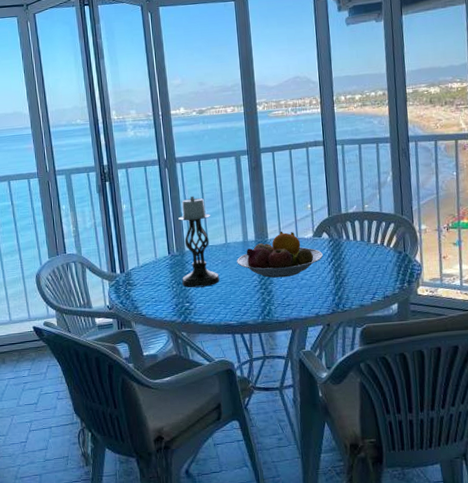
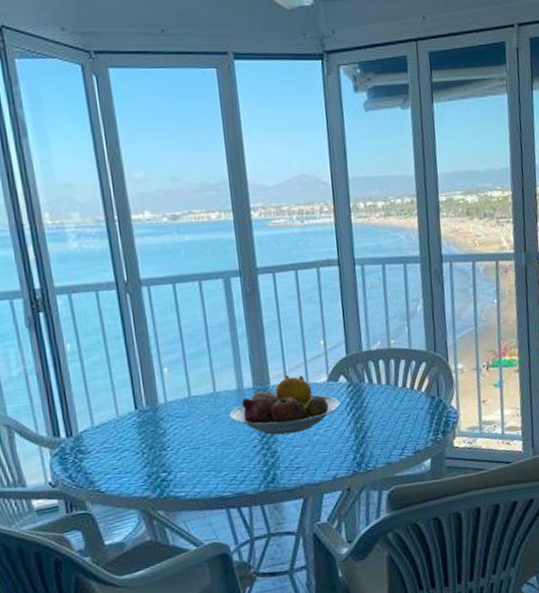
candle holder: present [178,196,220,288] -> none [147,331,208,453]

